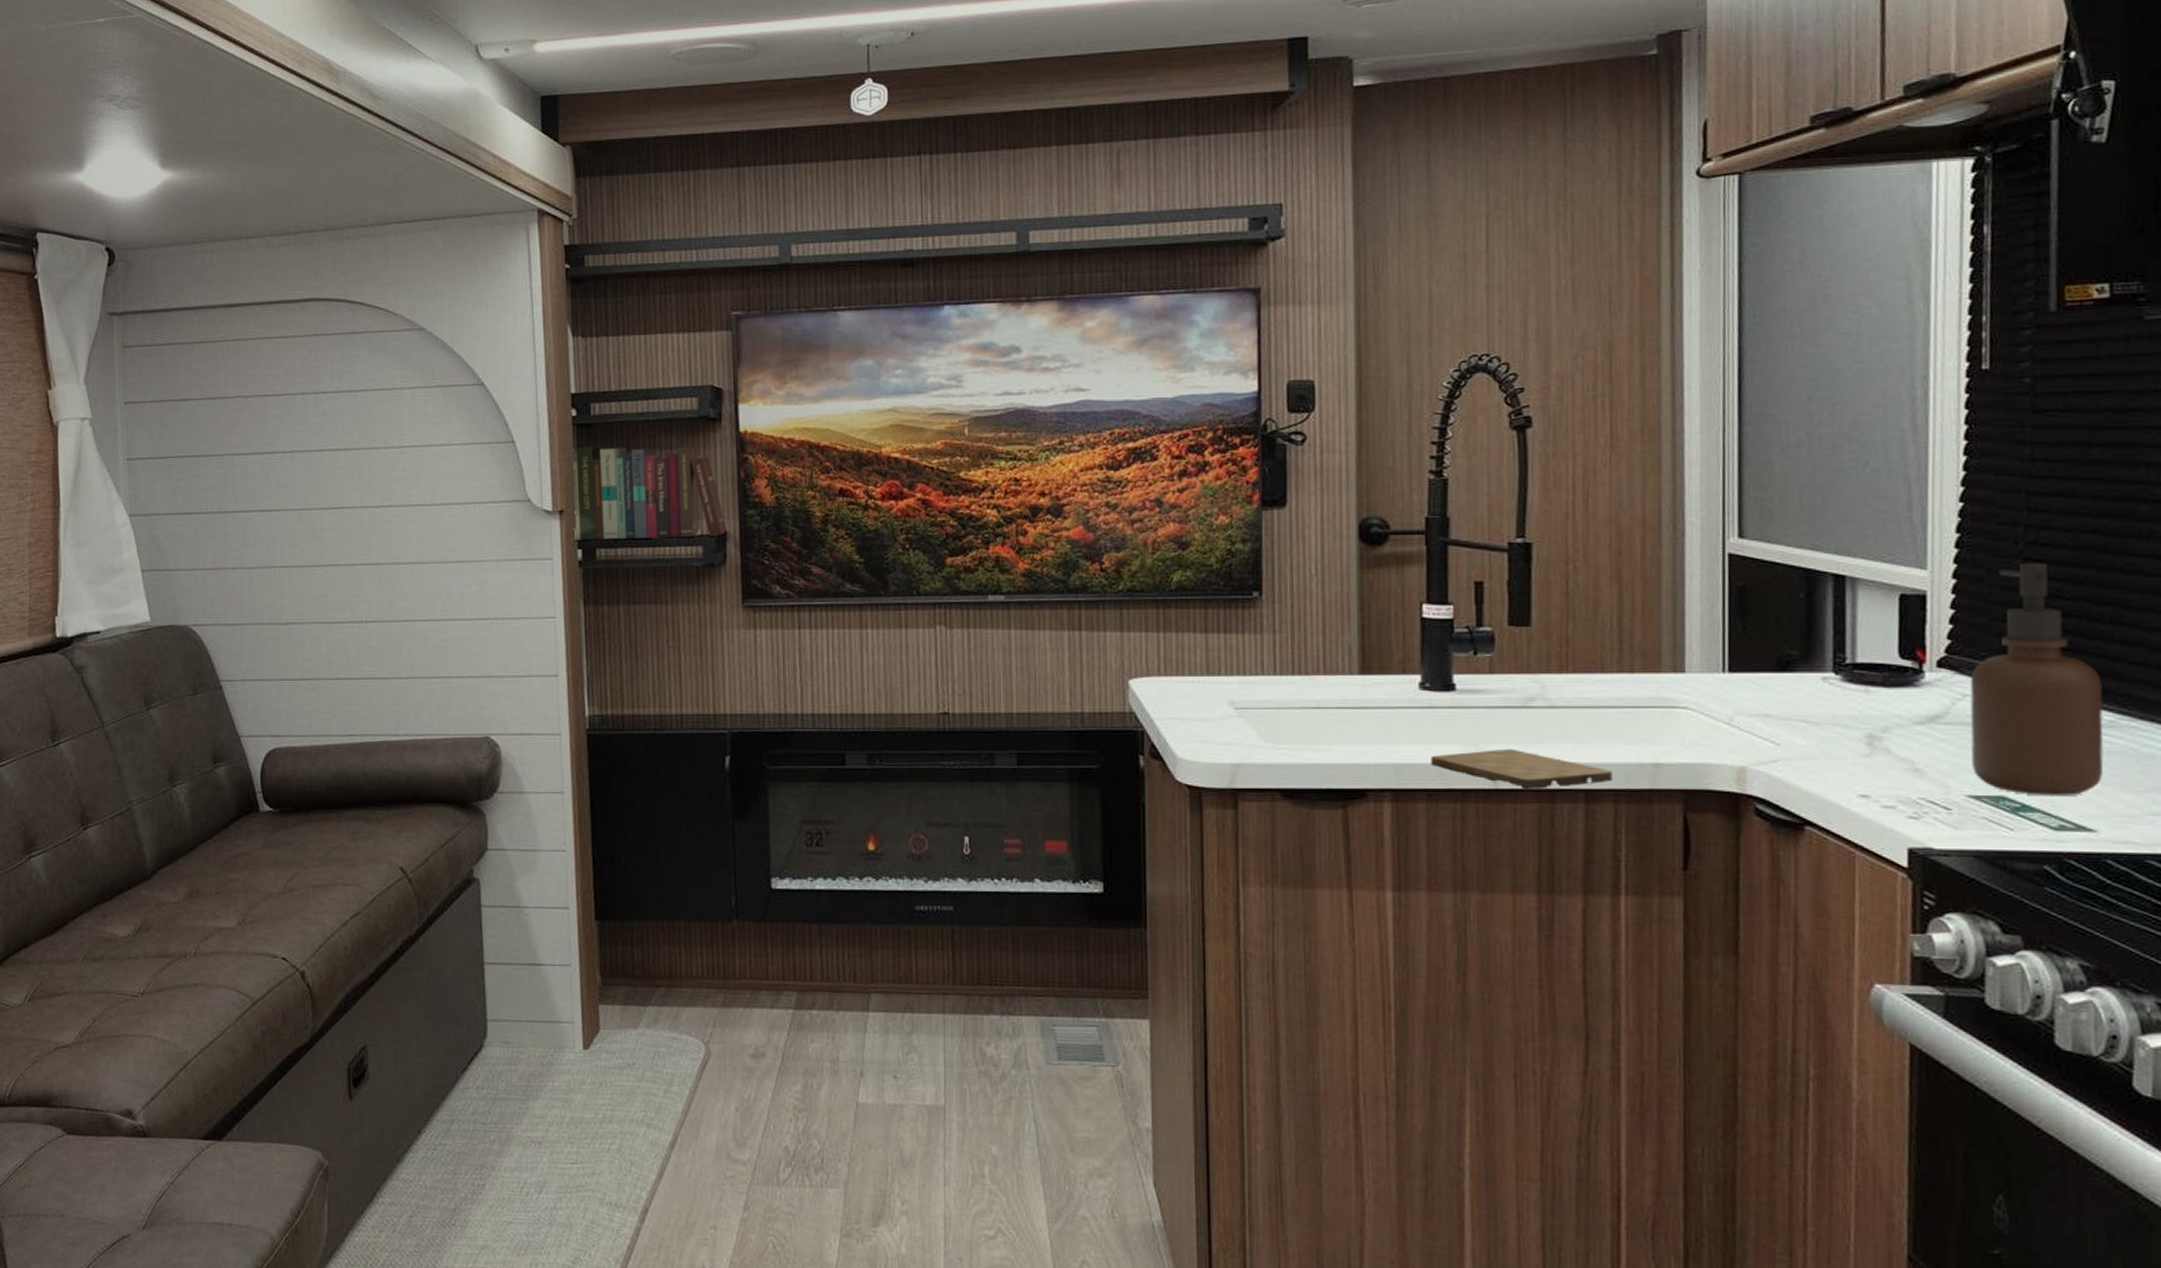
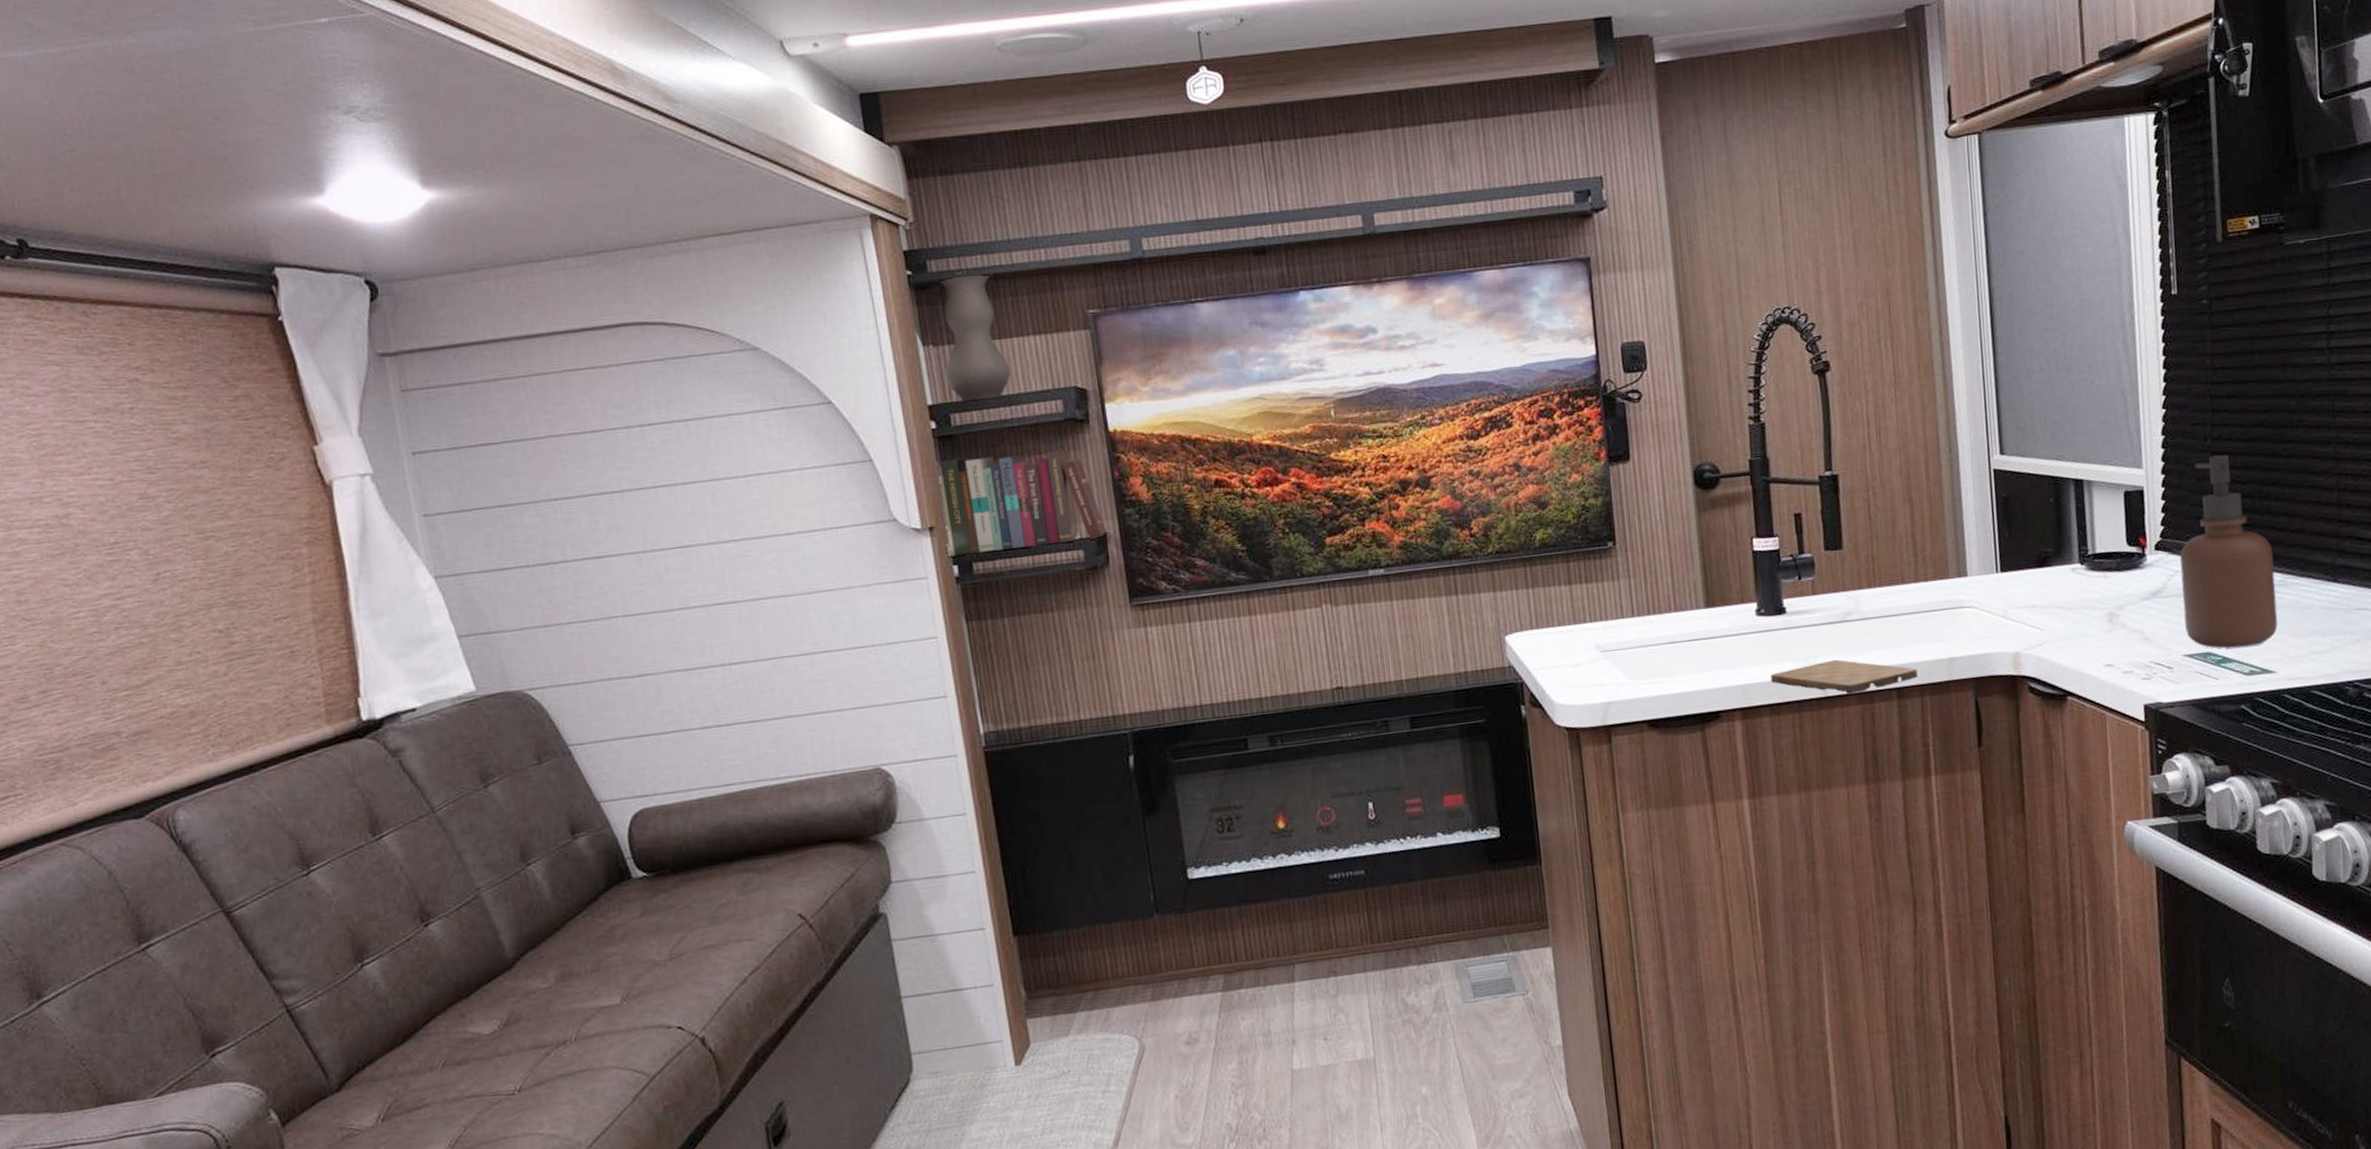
vase: none [589,267,652,394] -> present [937,271,1011,403]

